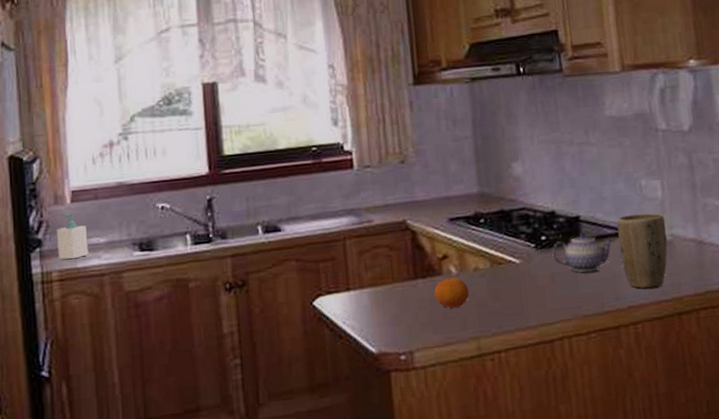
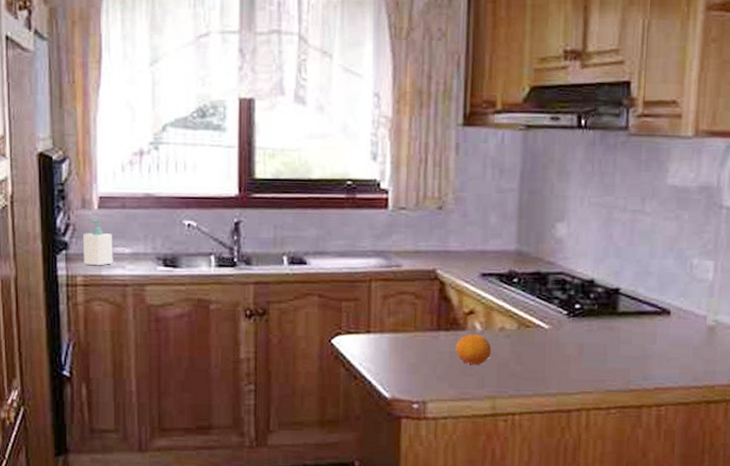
teapot: present [552,231,615,273] -> none [584,304,653,348]
plant pot: present [617,213,668,289] -> none [656,293,711,373]

